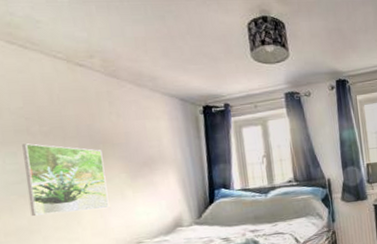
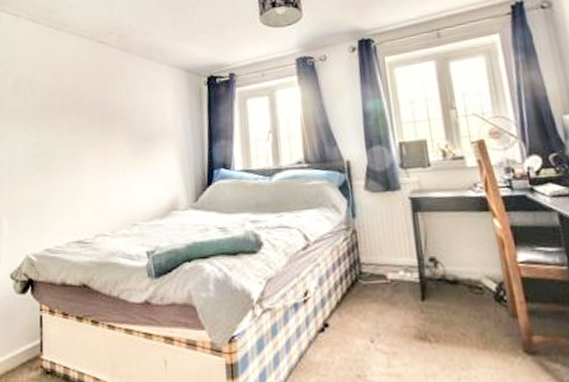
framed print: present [22,143,110,216] -> none [44,118,111,189]

